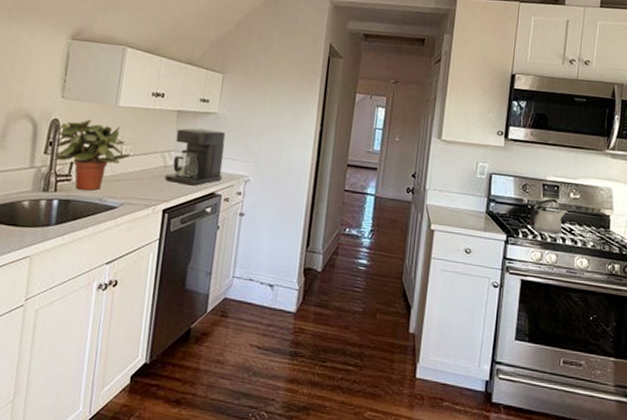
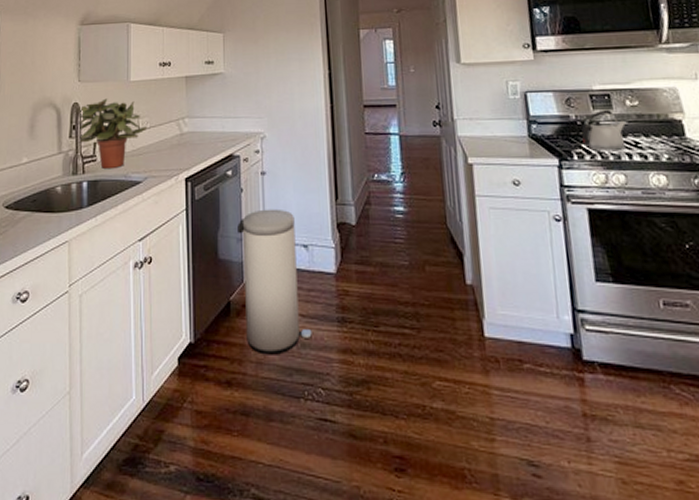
coffee maker: present [164,128,225,186] -> none [182,90,238,150]
pedal bin: none [201,248,265,380] -> present [237,209,312,355]

